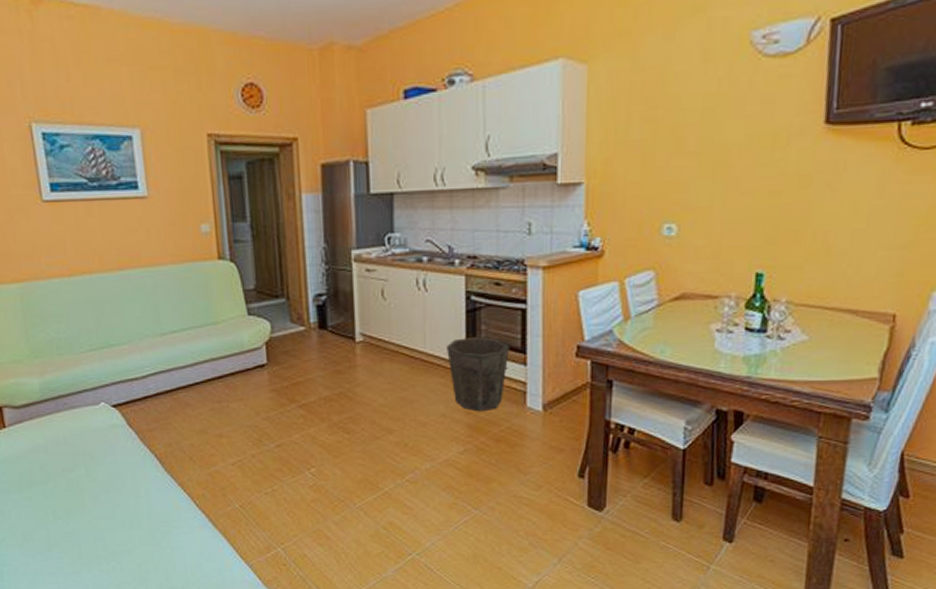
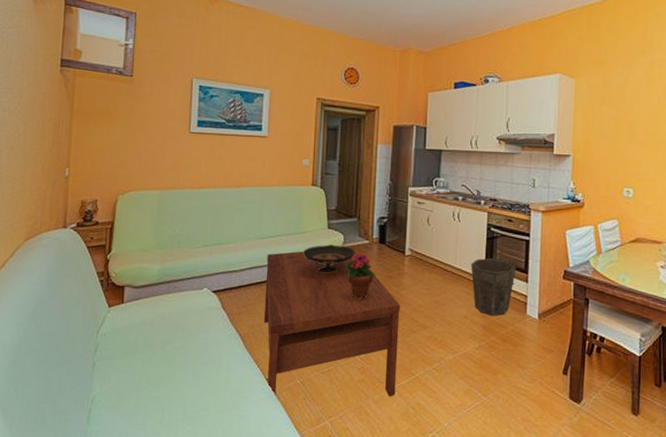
coffee table: none [173,338,361,523] -> present [264,248,400,397]
decorative bowl: none [219,335,289,373] -> present [303,244,355,274]
potted flower: none [277,343,318,402] -> present [345,253,375,299]

